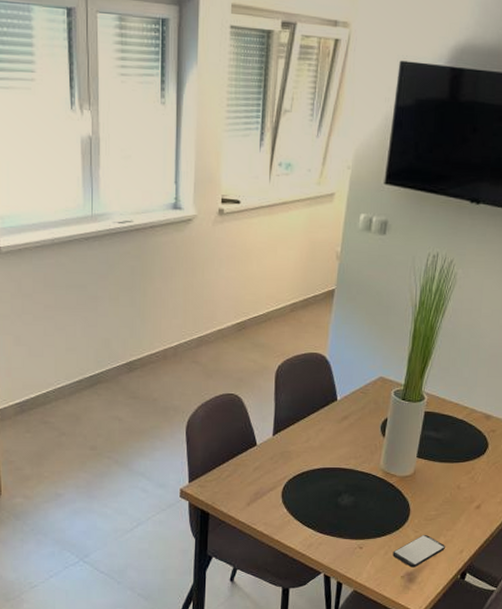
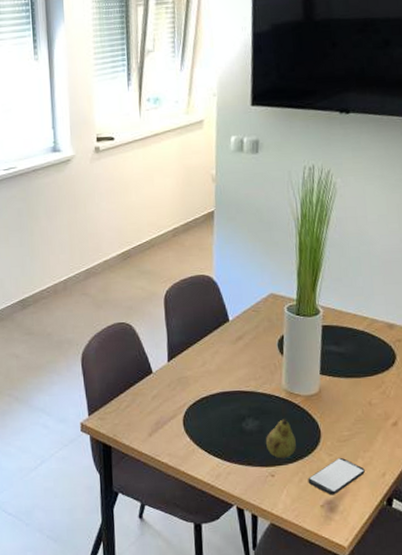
fruit: none [358,496,386,533] -> present [265,419,296,459]

